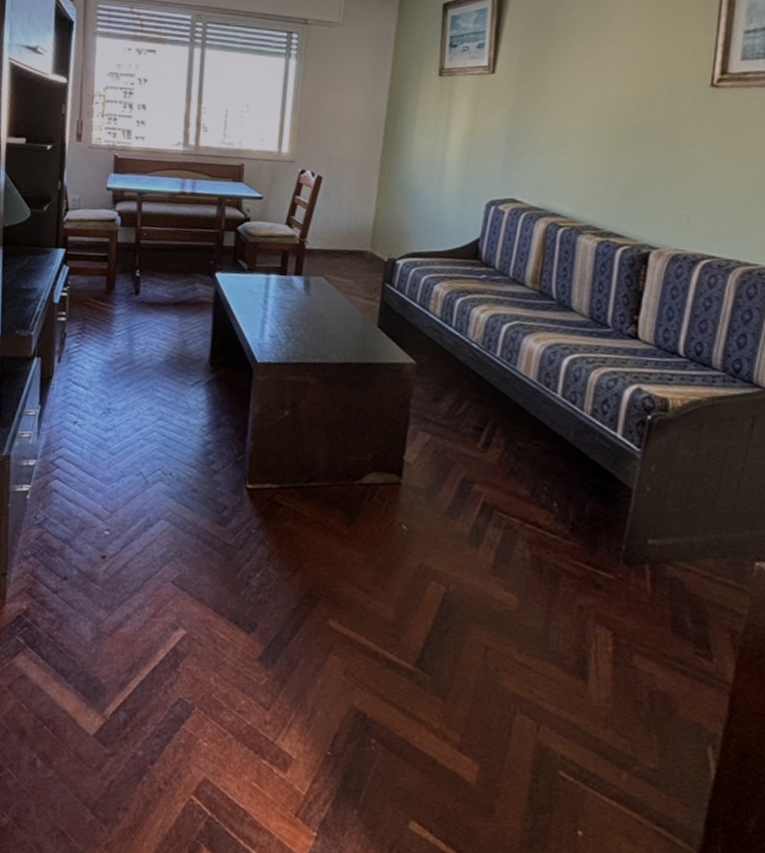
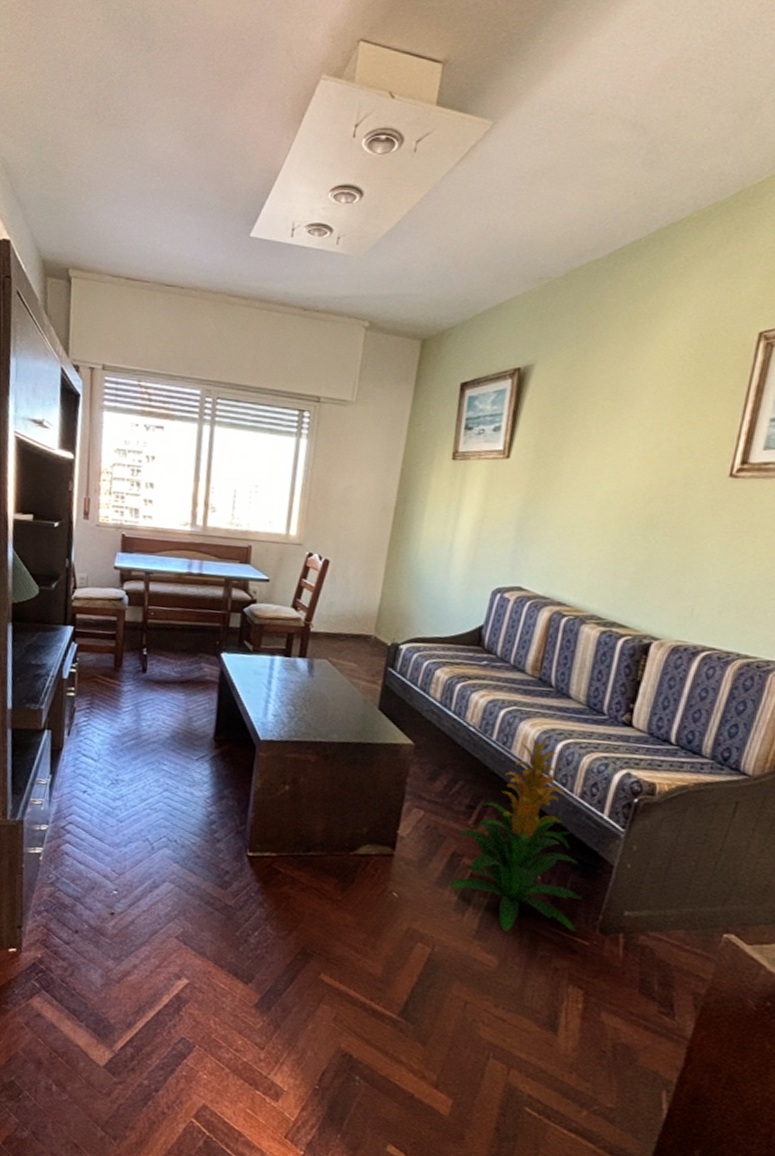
indoor plant: none [461,352,603,567] -> present [449,737,583,932]

